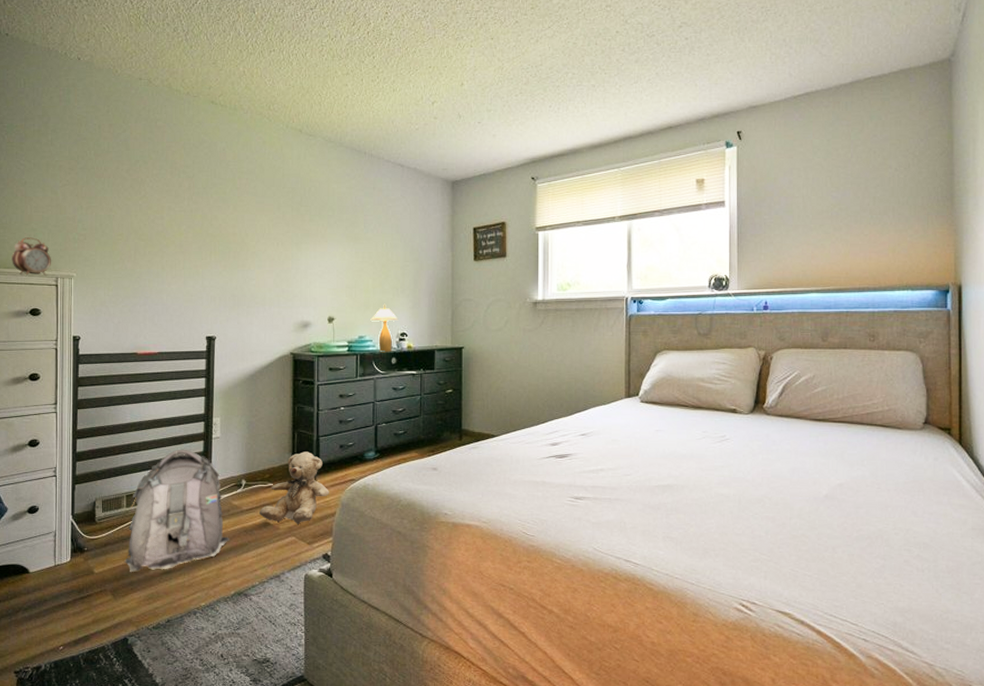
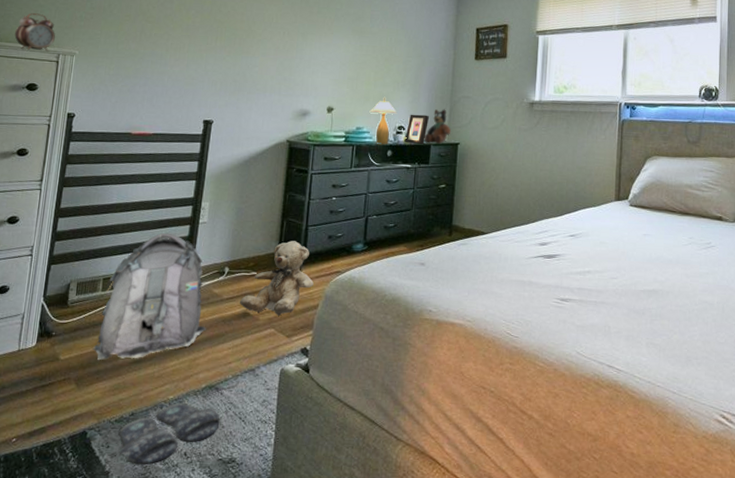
slippers: none [158,609,252,666] -> present [119,403,220,464]
picture frame: none [408,320,431,351] -> present [404,114,429,145]
stuffed animal: none [427,313,455,349] -> present [424,109,452,144]

